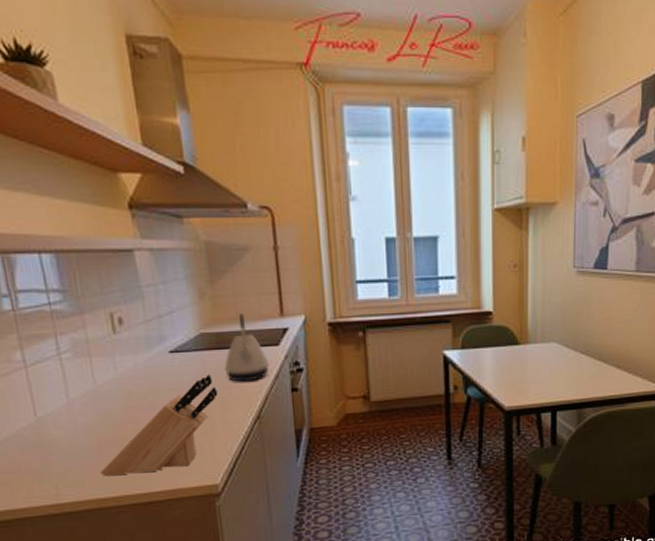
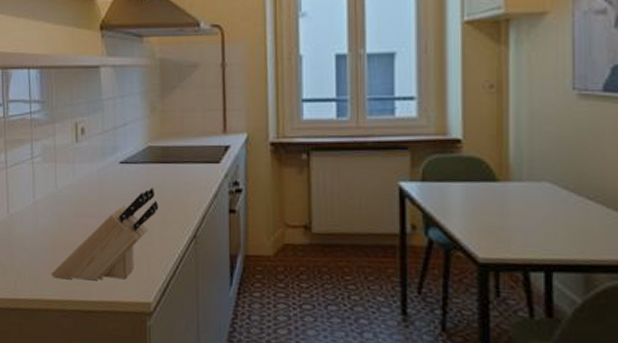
kettle: present [224,313,269,382] -> none [167,129,209,198]

